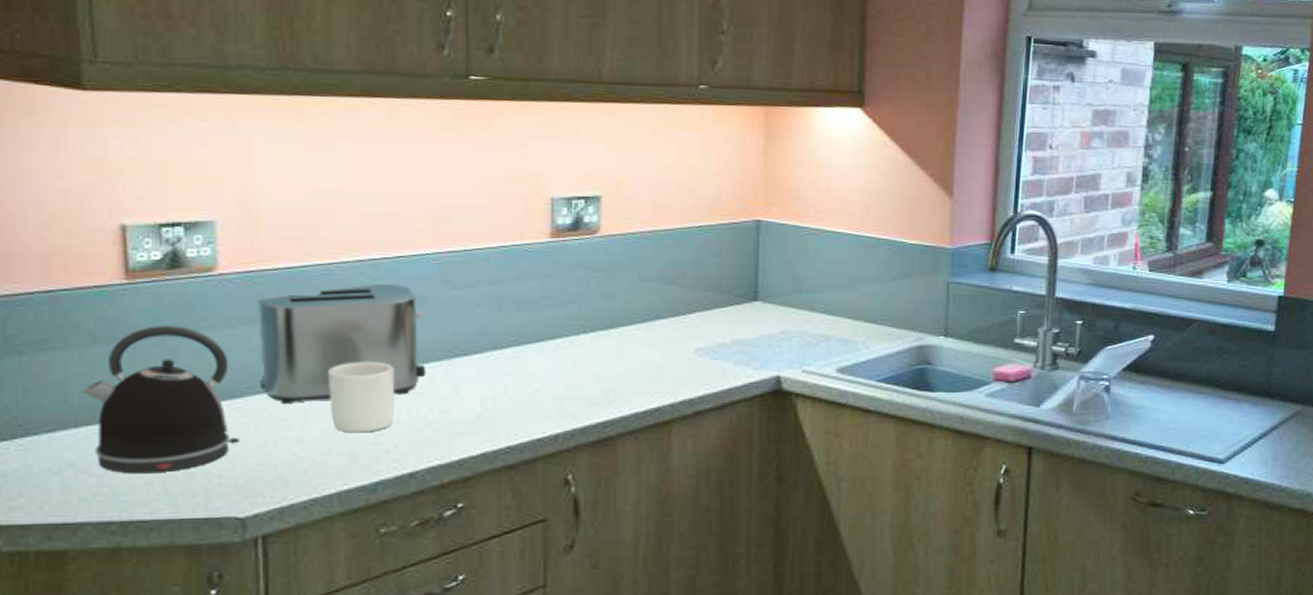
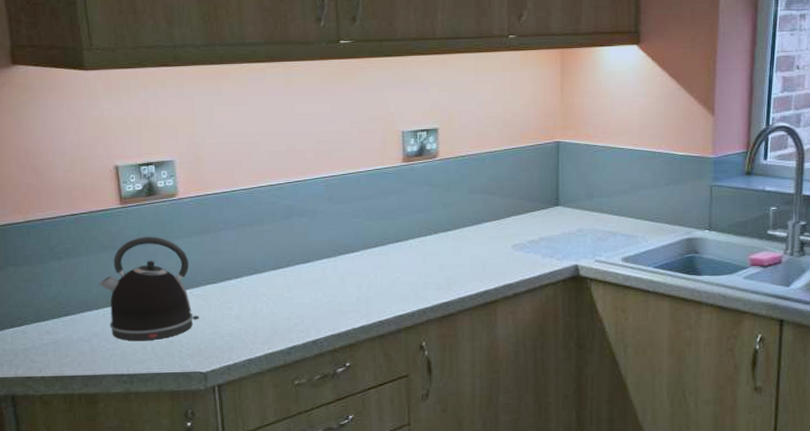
toaster: present [257,283,427,403] -> none [205,201,320,291]
mug: present [327,362,395,433] -> none [253,259,300,312]

